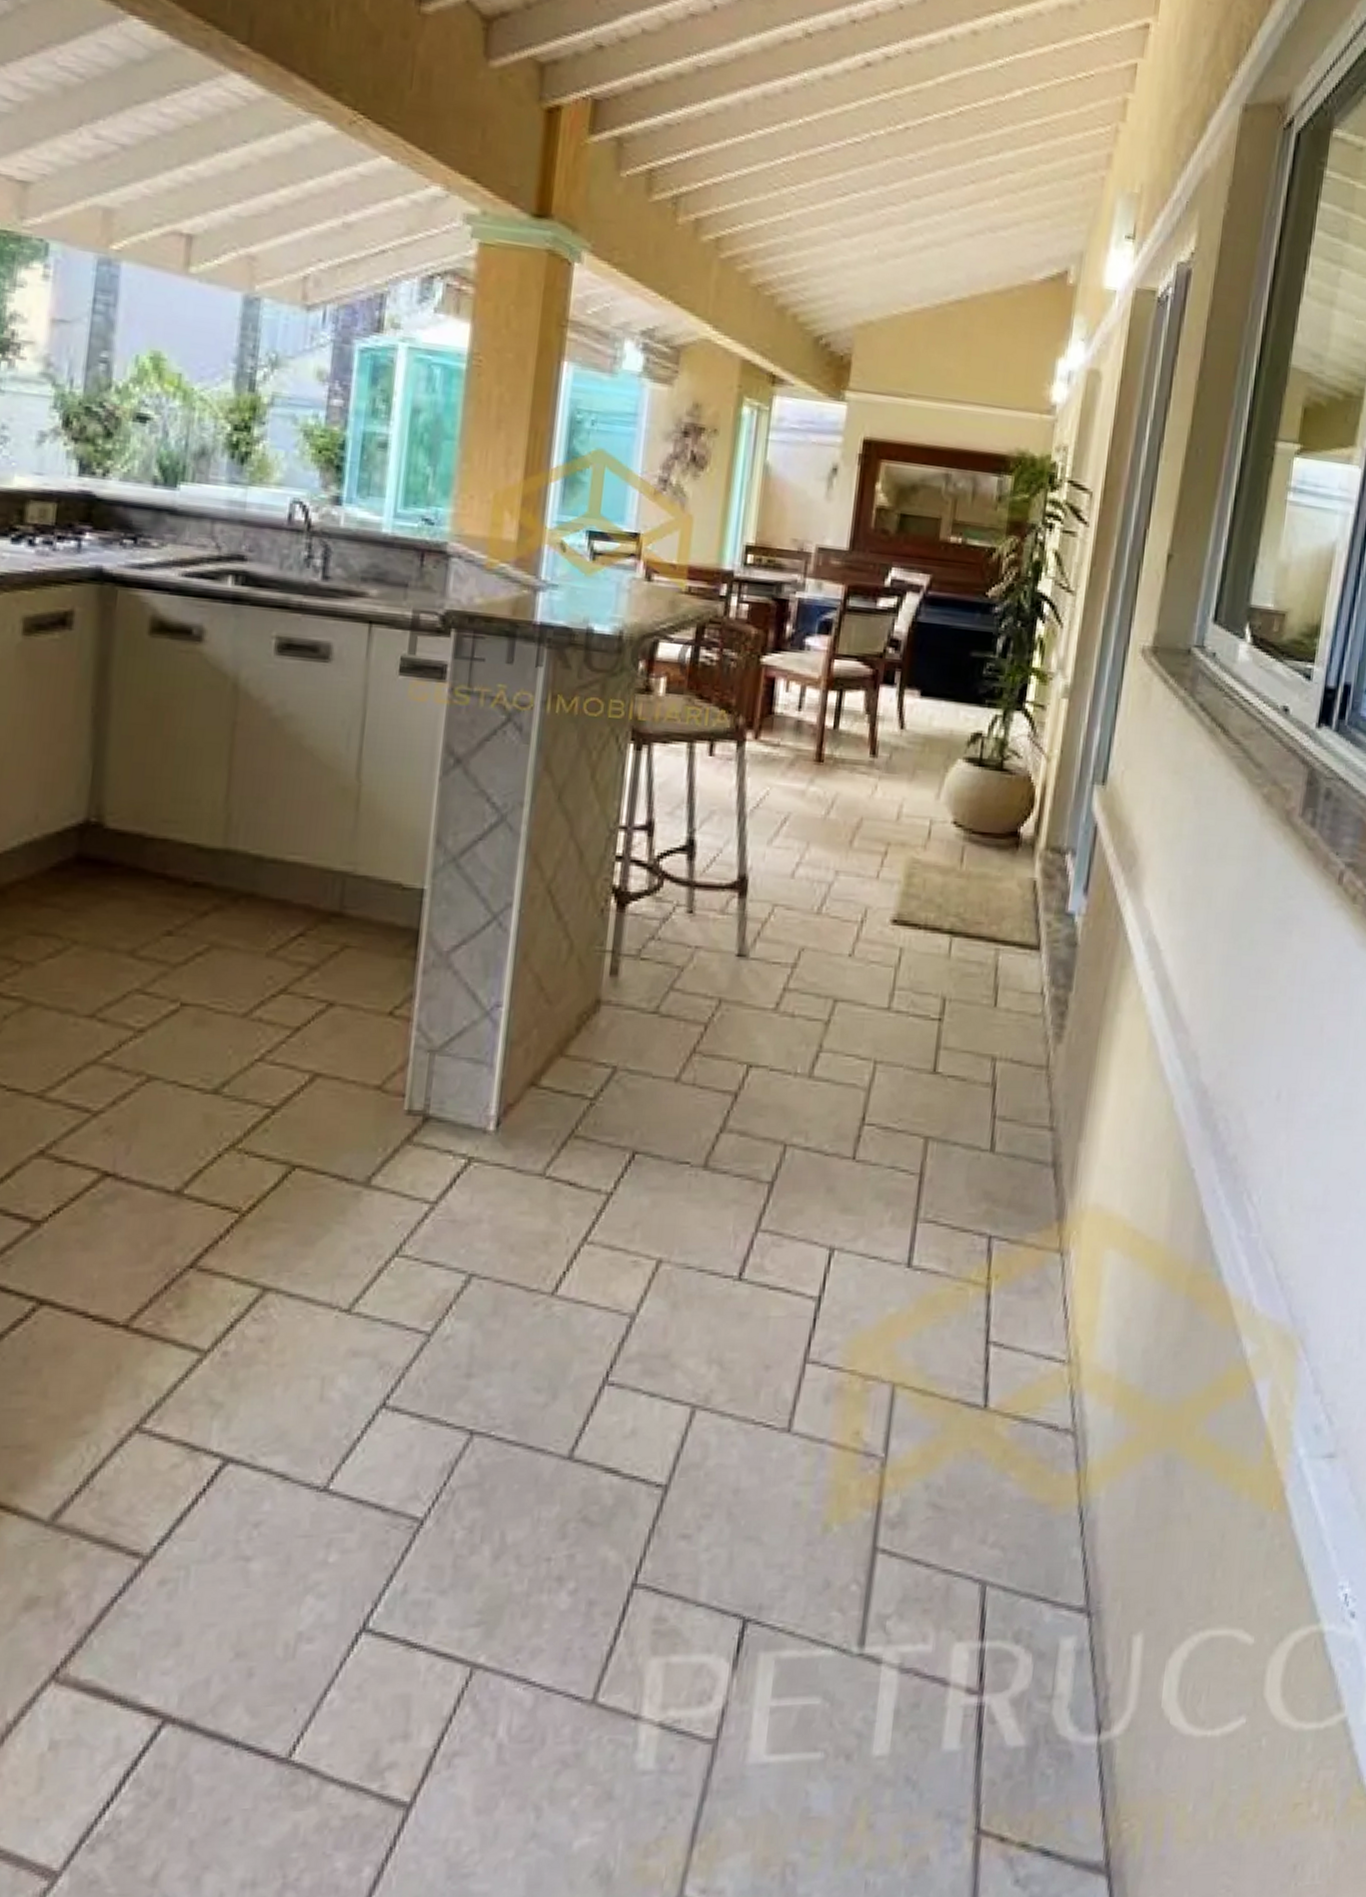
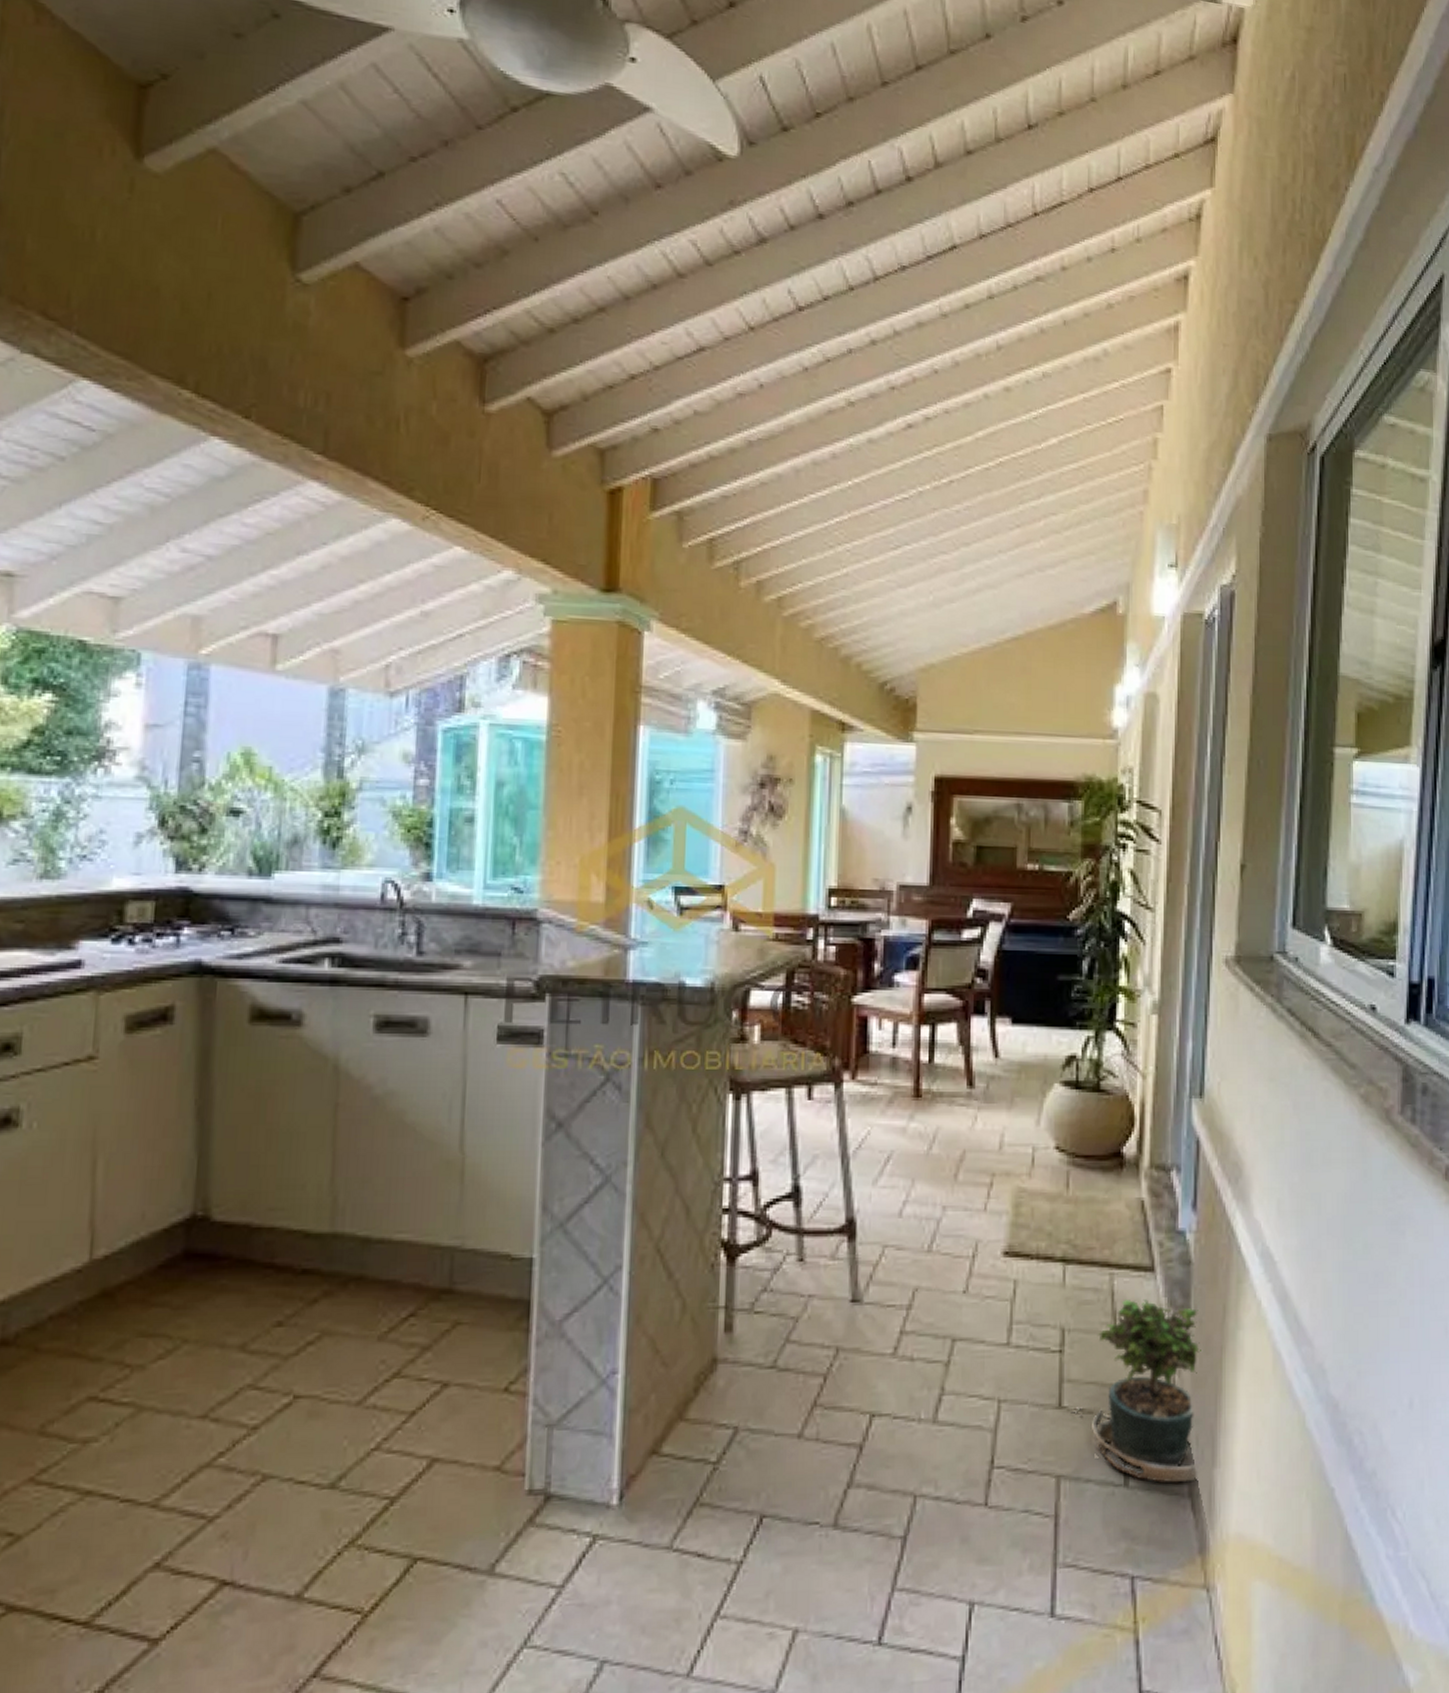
potted plant: none [945,974,1080,1153] -> present [1071,1298,1201,1483]

